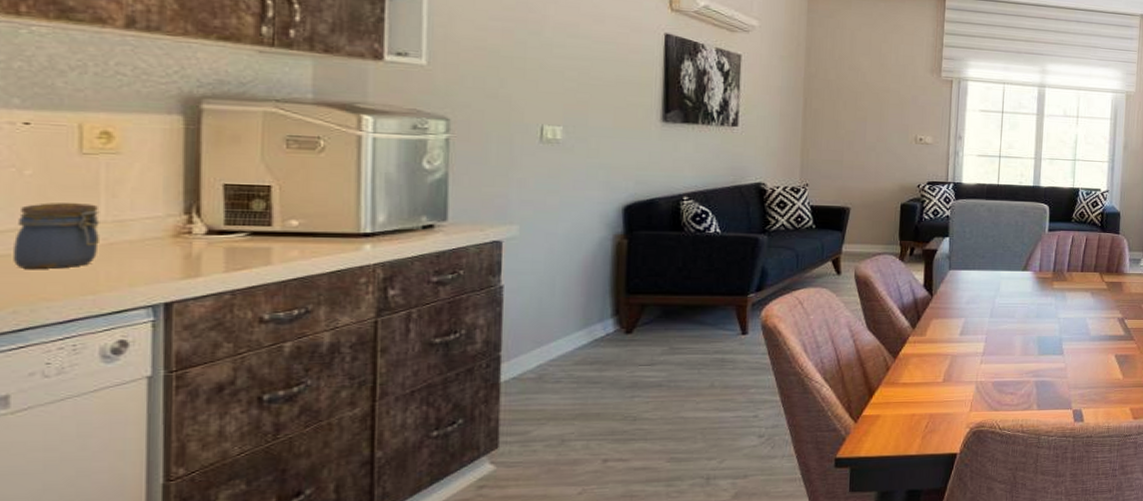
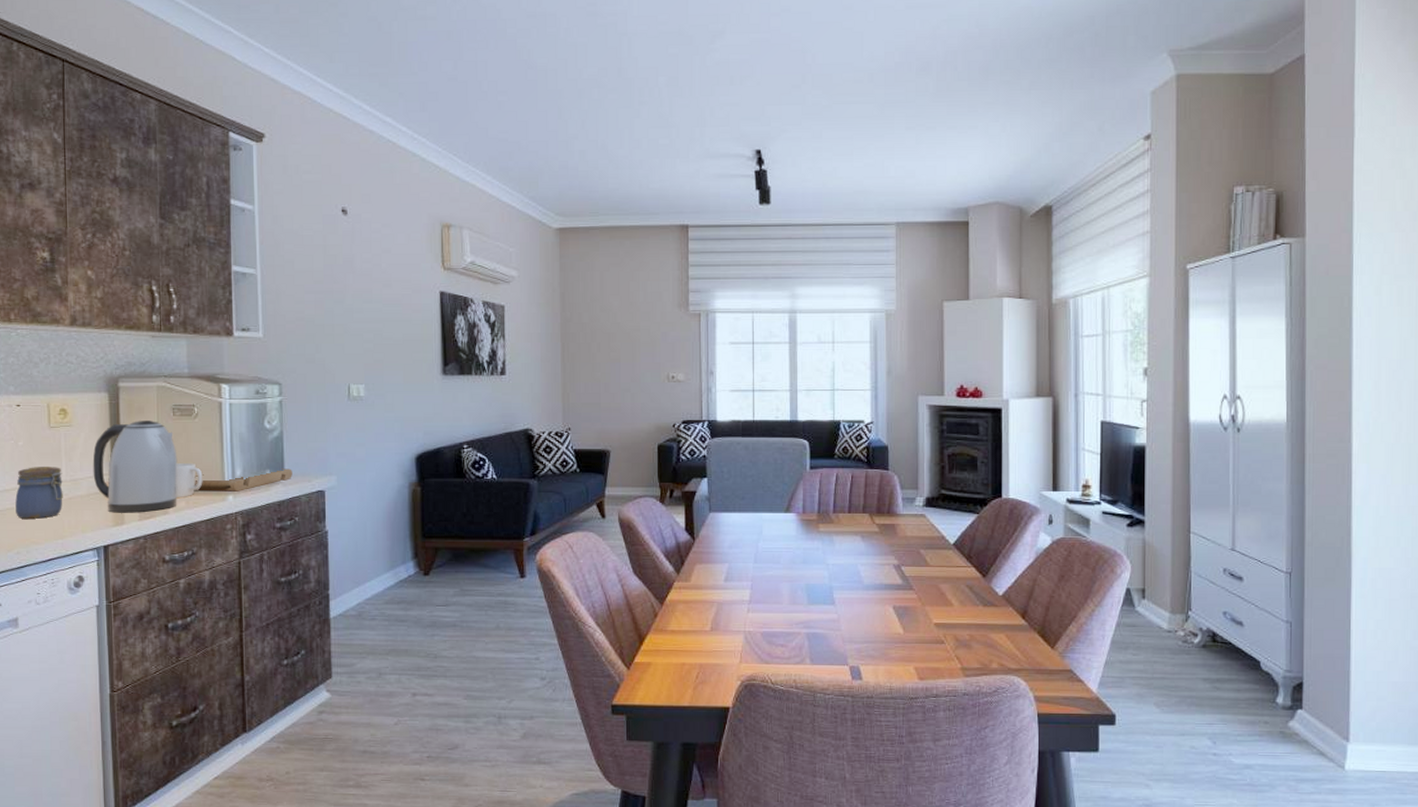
kettle: none [152,152,290,263] -> present [93,421,178,513]
mug: none [285,204,328,247] -> present [176,462,203,499]
cutting board: none [313,215,459,240] -> present [194,468,292,492]

